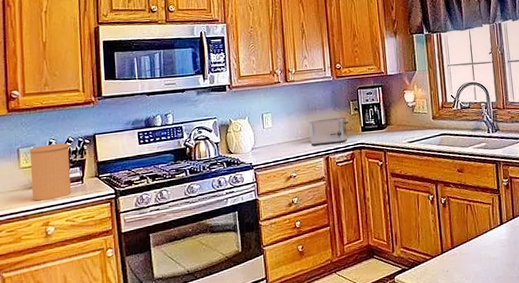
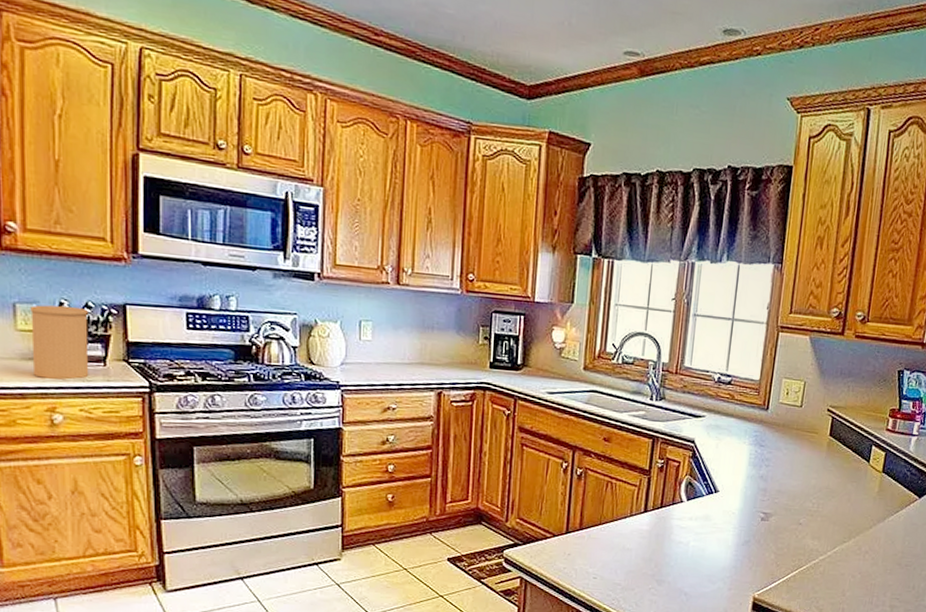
toaster: present [309,117,349,147] -> none [420,341,474,379]

